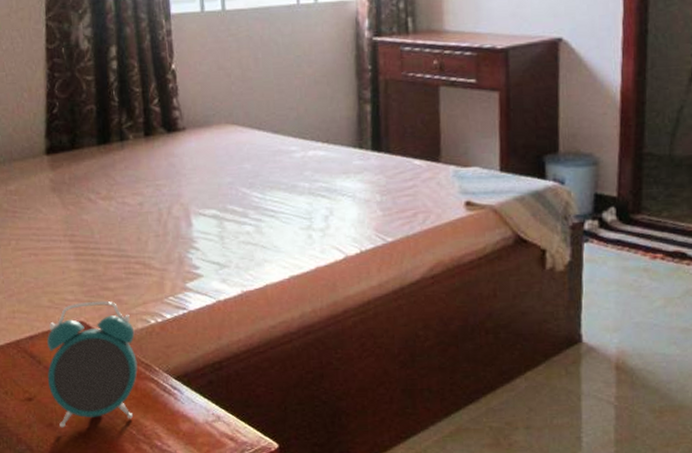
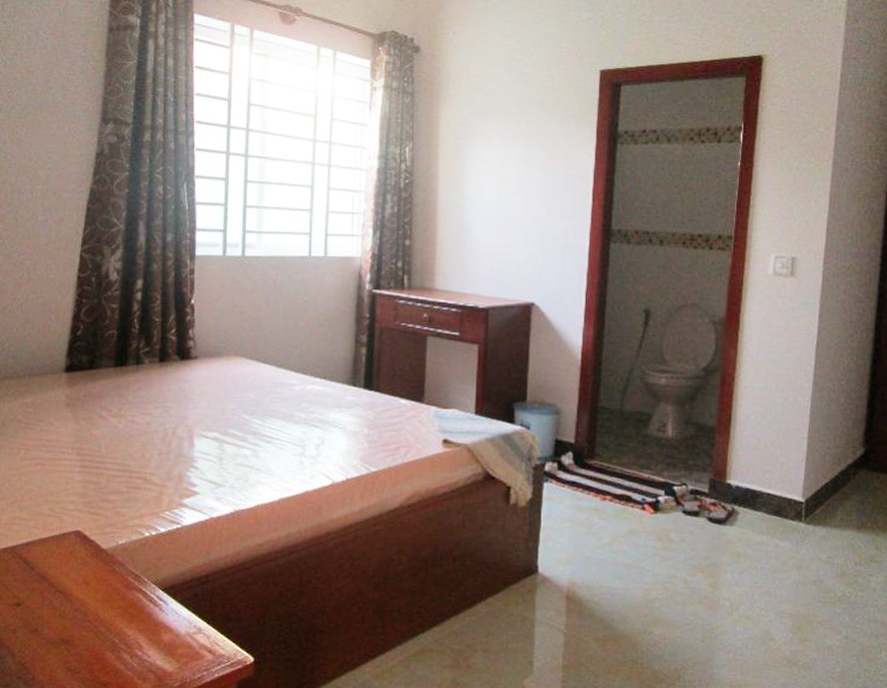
alarm clock: present [47,300,138,428] -> none [38,511,129,634]

